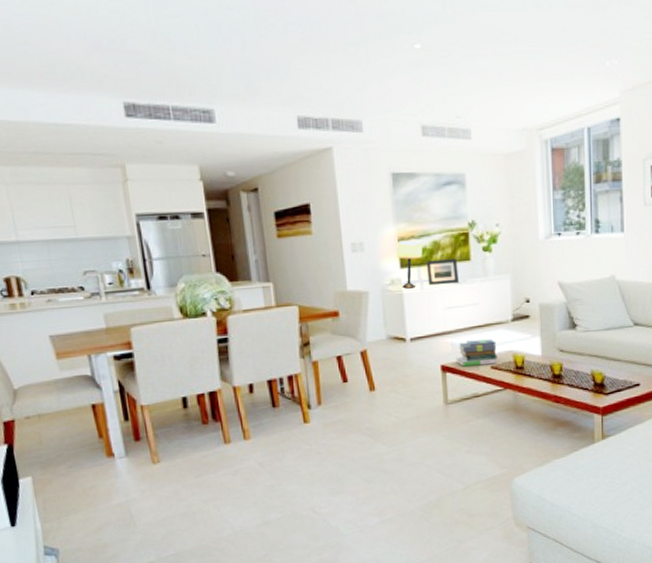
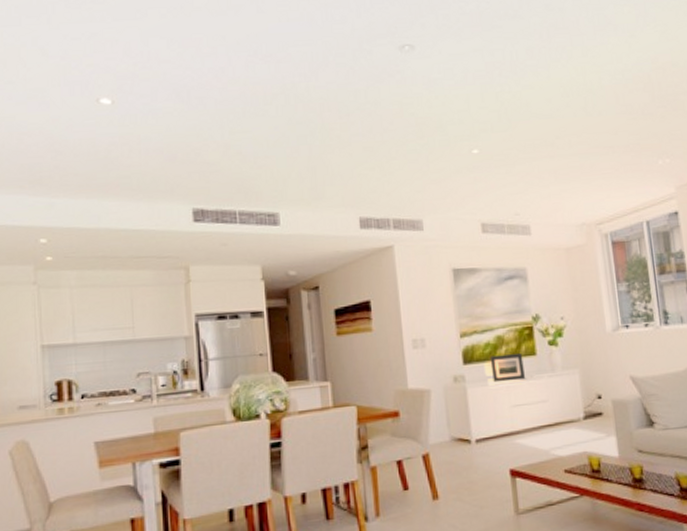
table lamp: present [396,240,423,289] -> none [458,335,486,386]
books: present [456,339,497,367] -> none [526,439,571,471]

